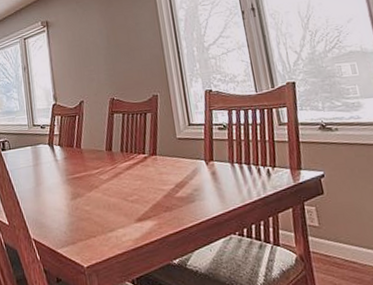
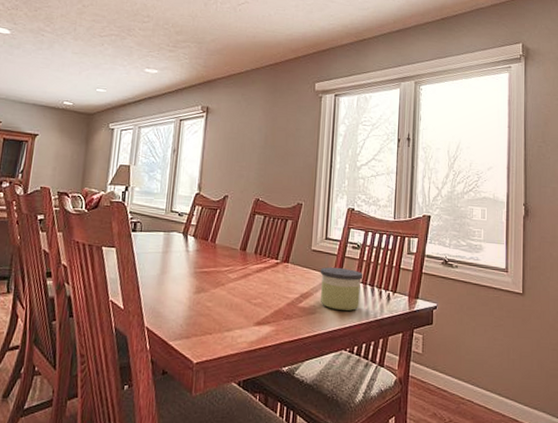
candle: none [190,151,239,195] -> present [320,267,363,311]

